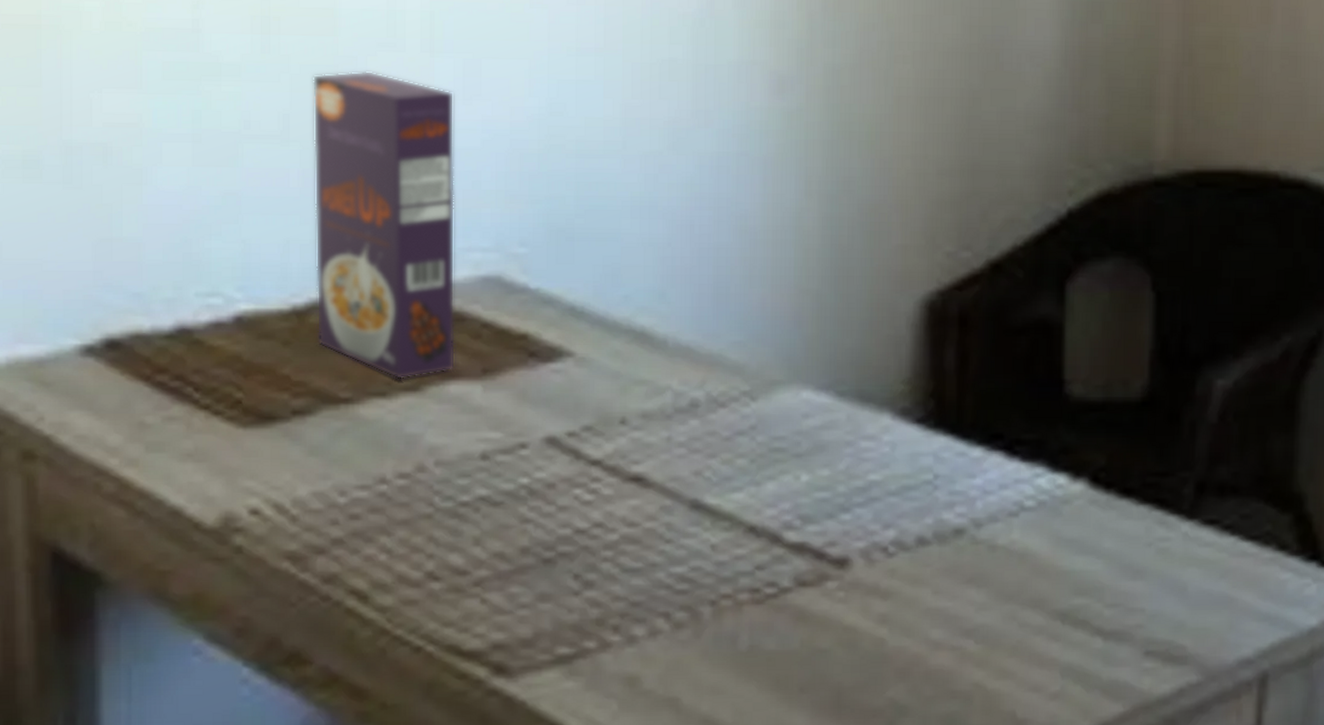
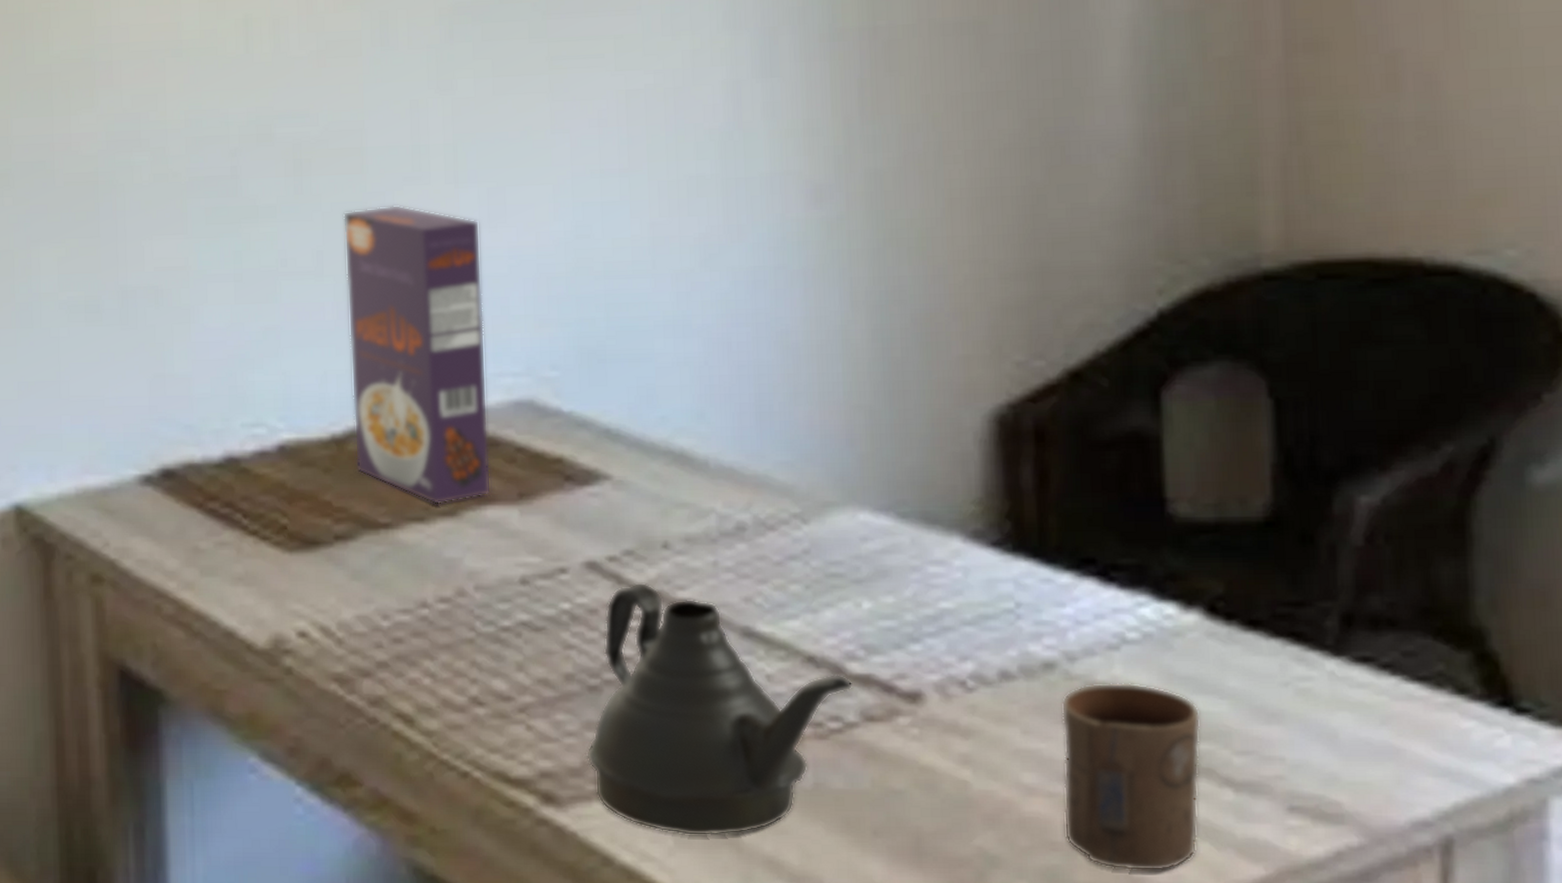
teapot: none [537,457,789,700] -> present [585,582,853,836]
cup: none [963,546,1080,714] -> present [1061,683,1201,872]

